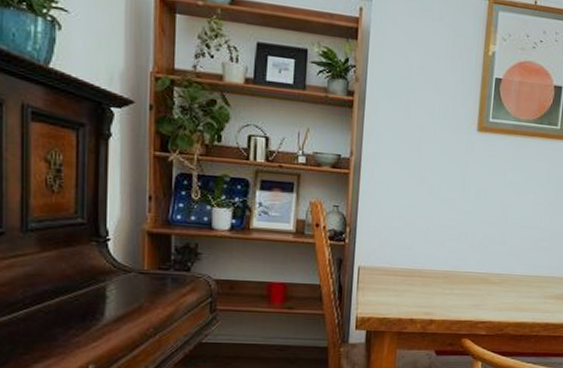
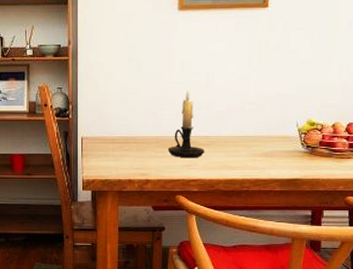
candle holder: none [456,221,496,298] -> present [167,90,205,158]

